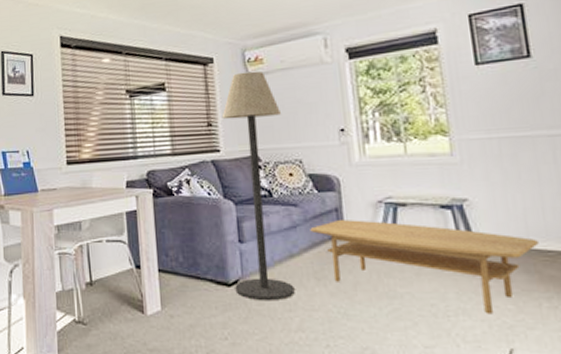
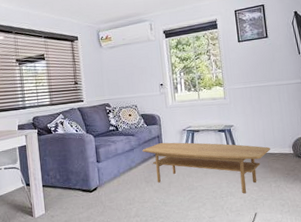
floor lamp: present [221,71,295,301] -> none [84,46,133,200]

